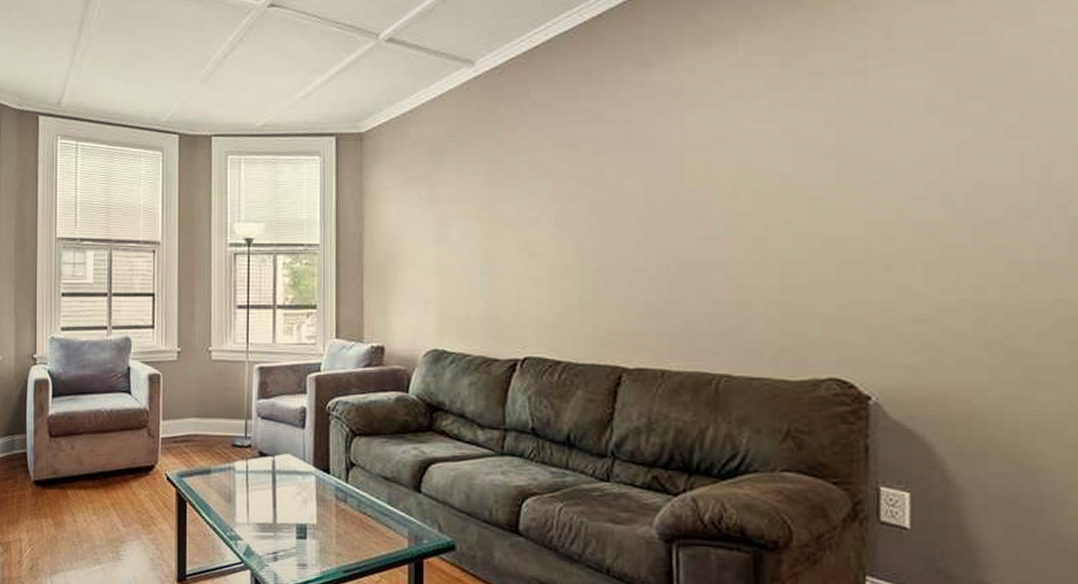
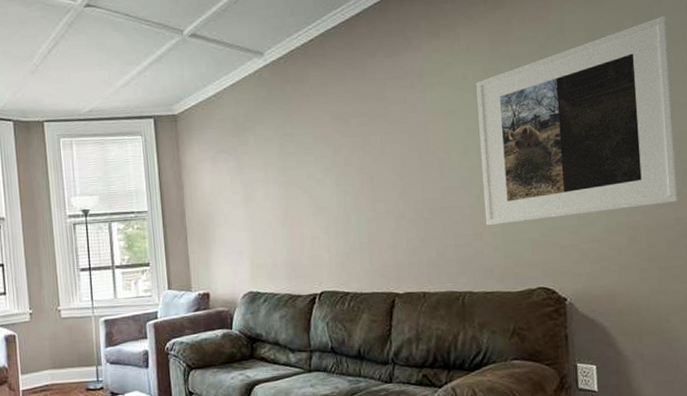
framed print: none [757,16,1061,291] -> present [476,15,679,226]

